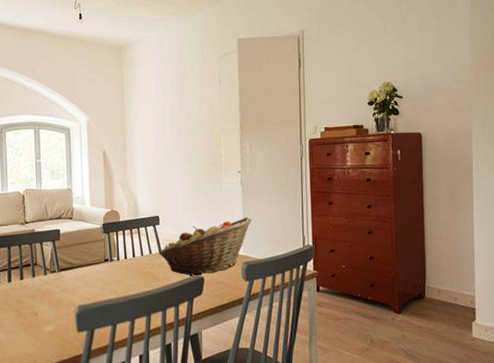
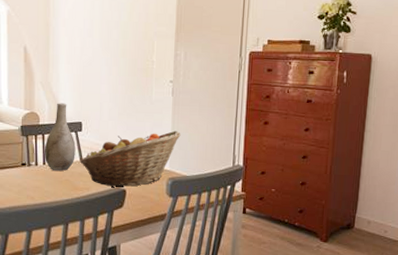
vase: none [125,199,154,264] -> present [44,103,76,171]

